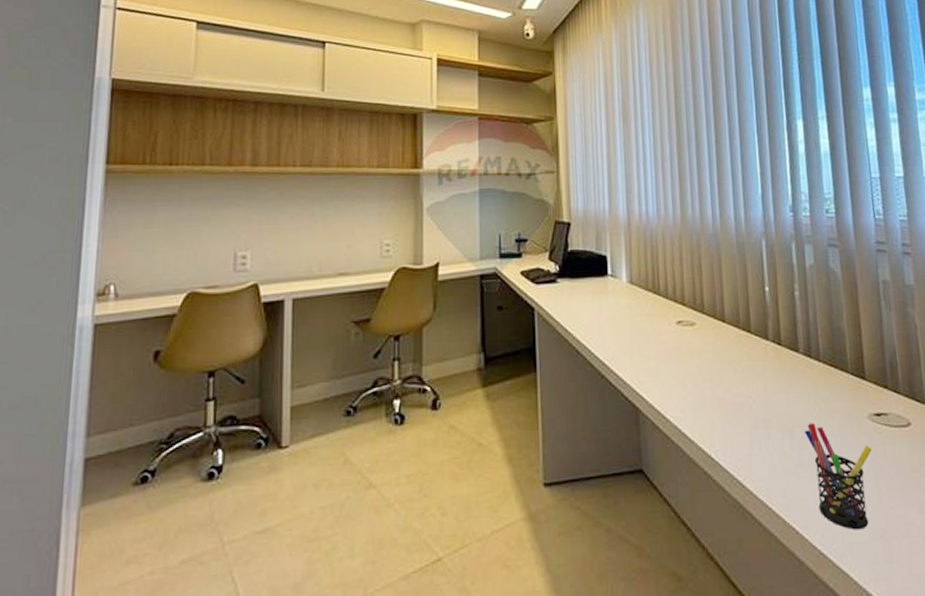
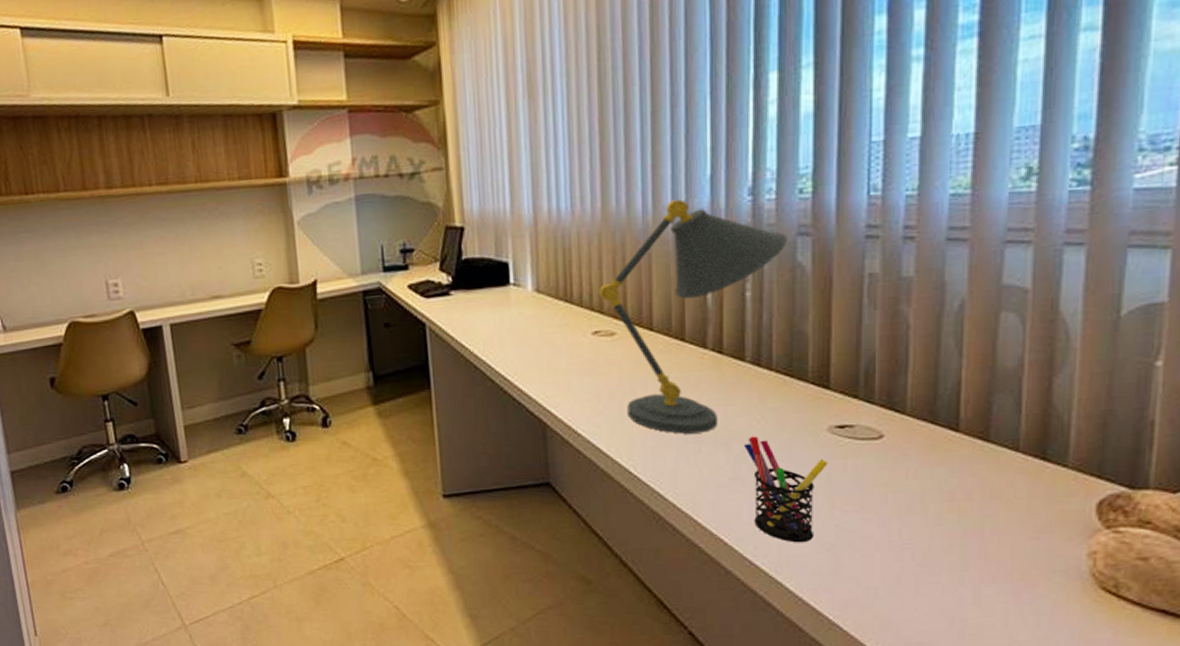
desk lamp: none [681,211,821,420] -> present [599,199,787,434]

